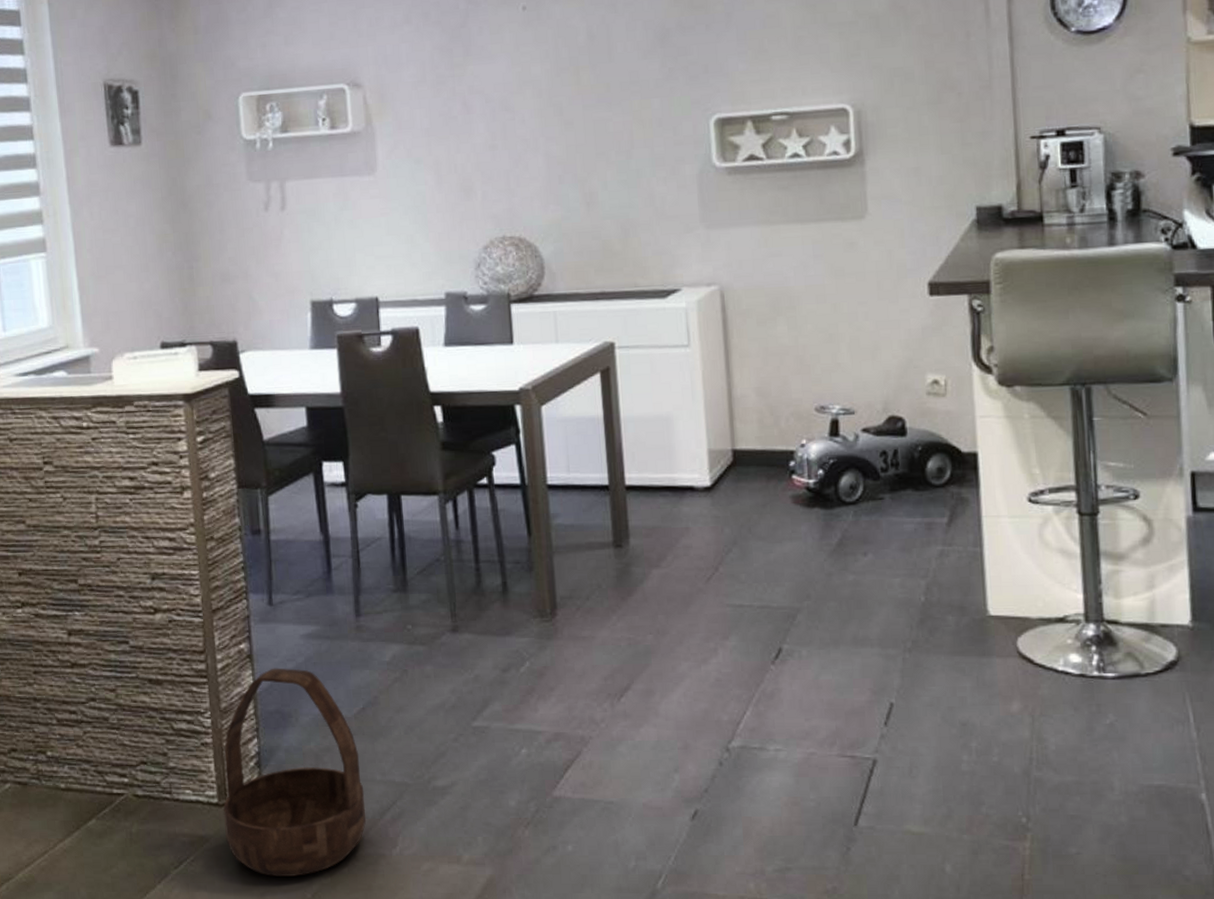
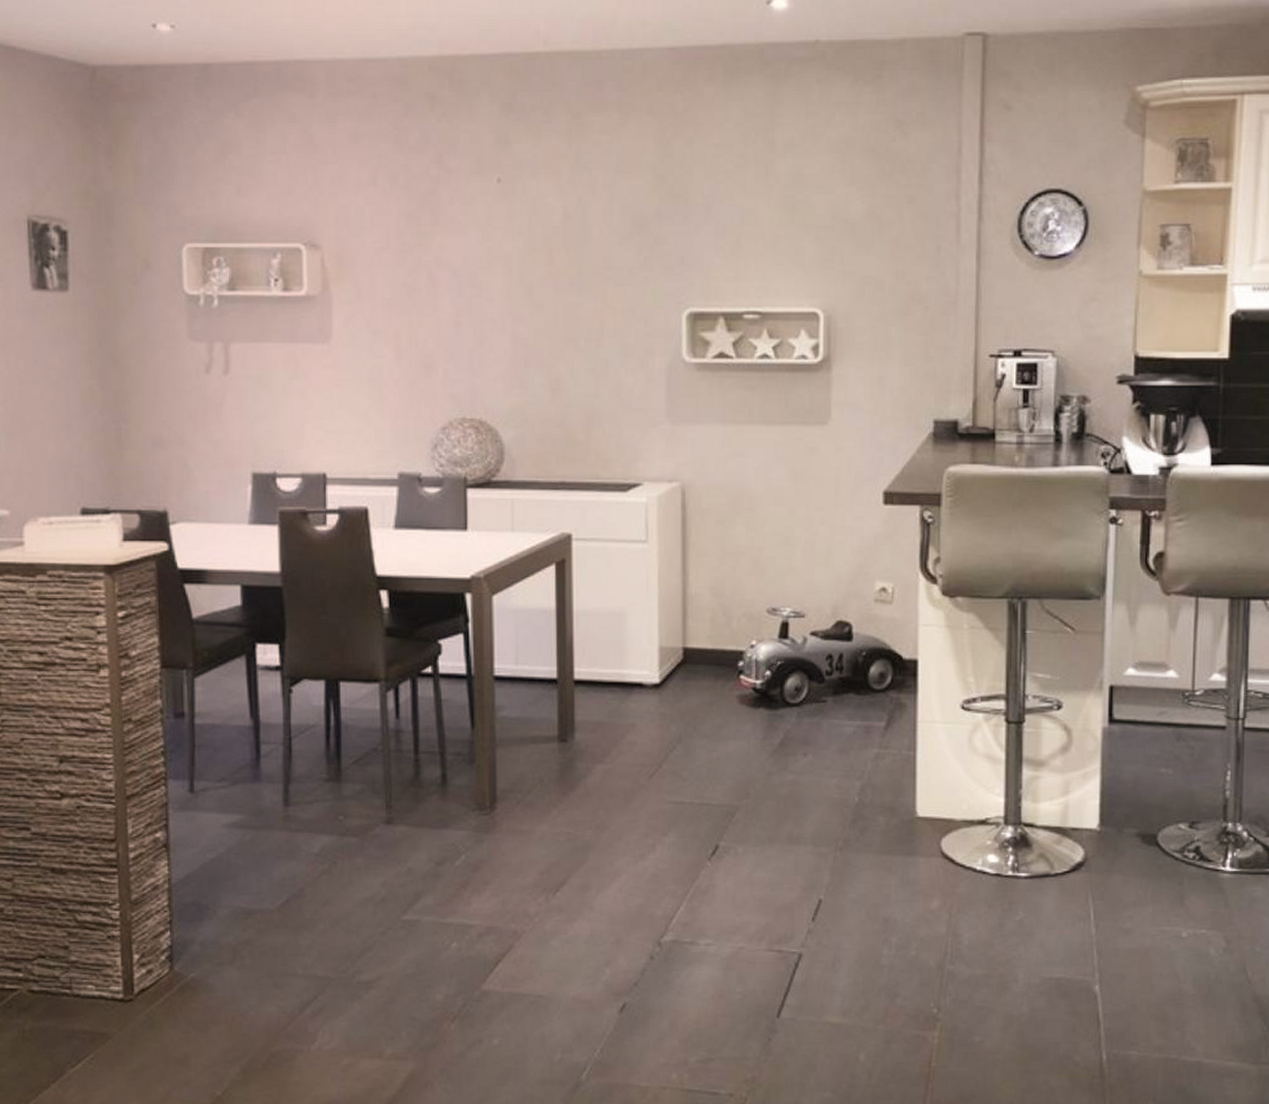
basket: present [222,668,367,876] -> none [128,858,285,1074]

